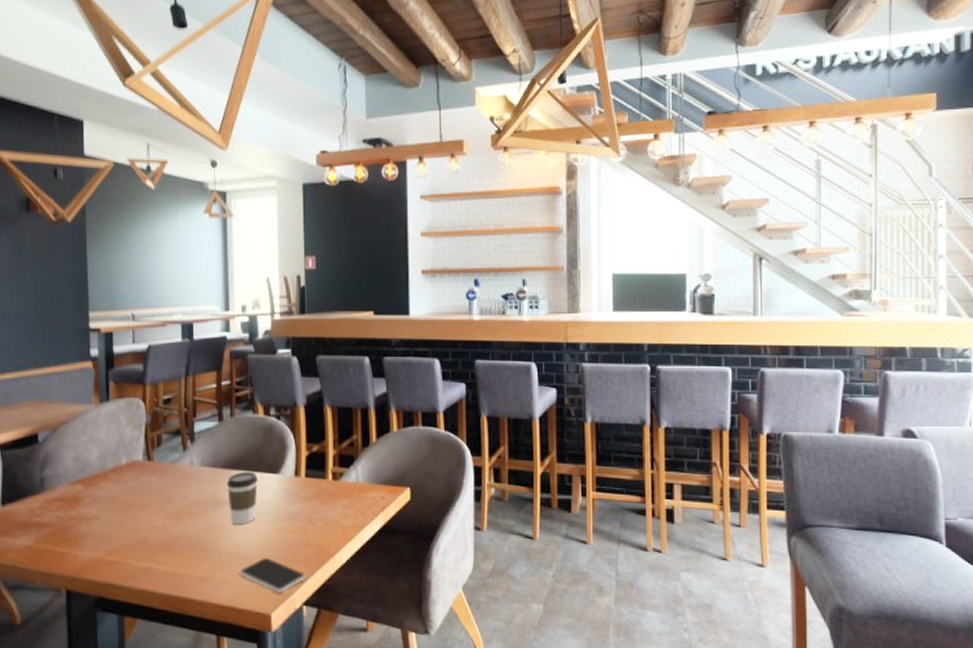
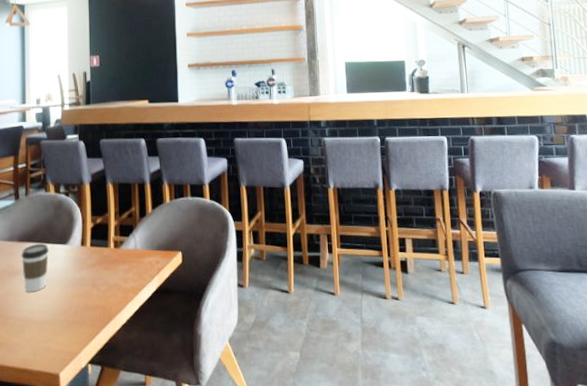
smartphone: present [239,558,305,593] -> none [31,322,90,354]

